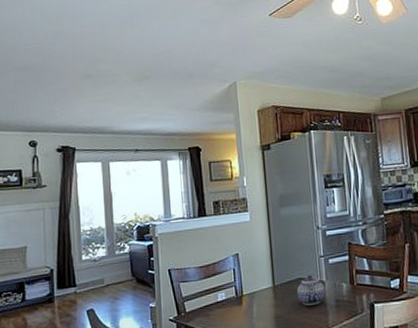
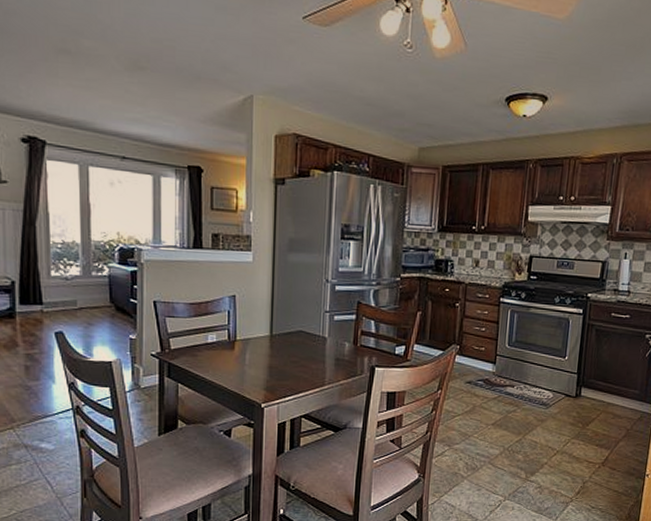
teapot: present [297,274,325,306] -> none [296,329,326,360]

